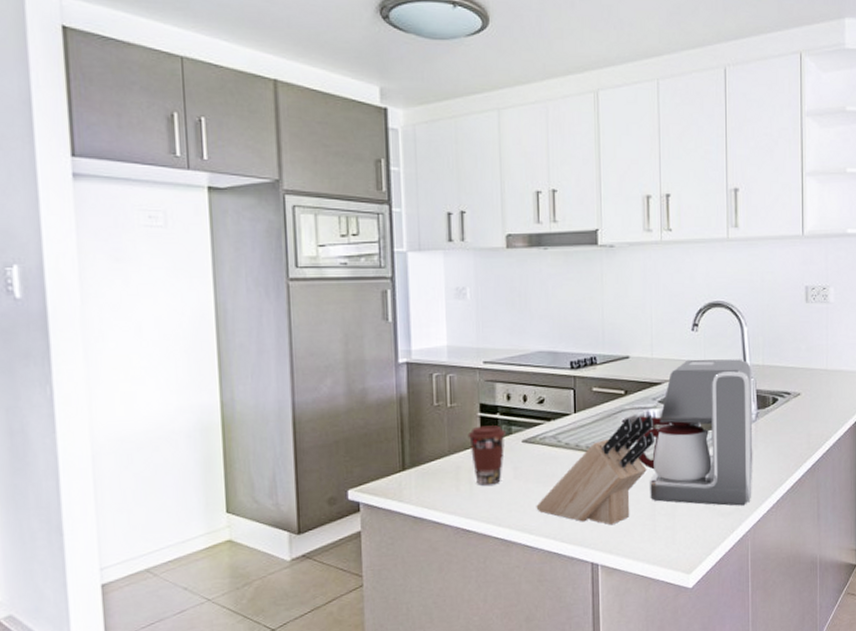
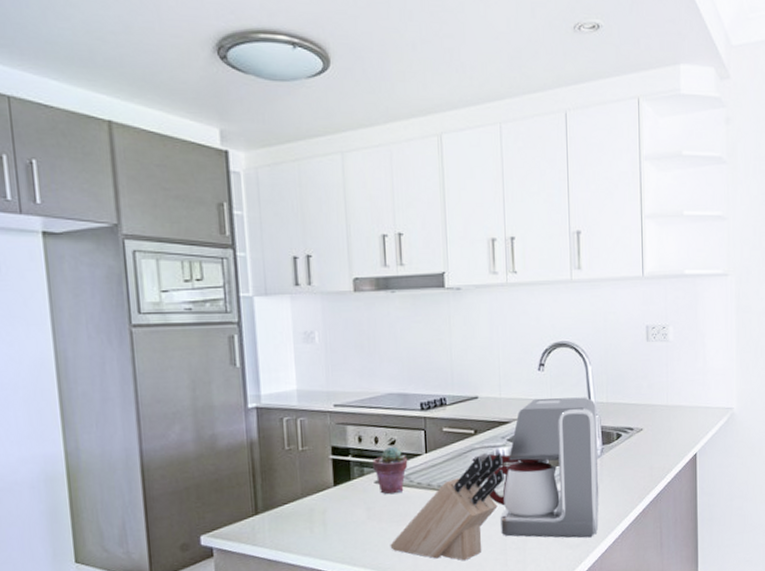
coffee cup: present [468,425,507,485] -> none [320,467,359,527]
potted succulent: none [521,405,556,454] -> present [373,446,408,494]

